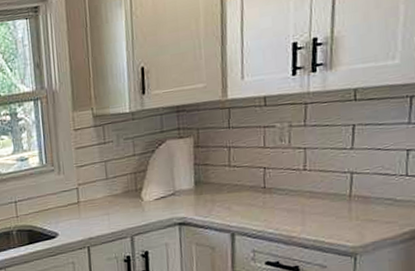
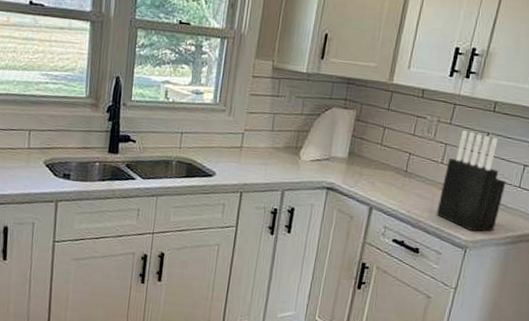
knife block: none [310,128,389,236] -> present [436,130,506,232]

